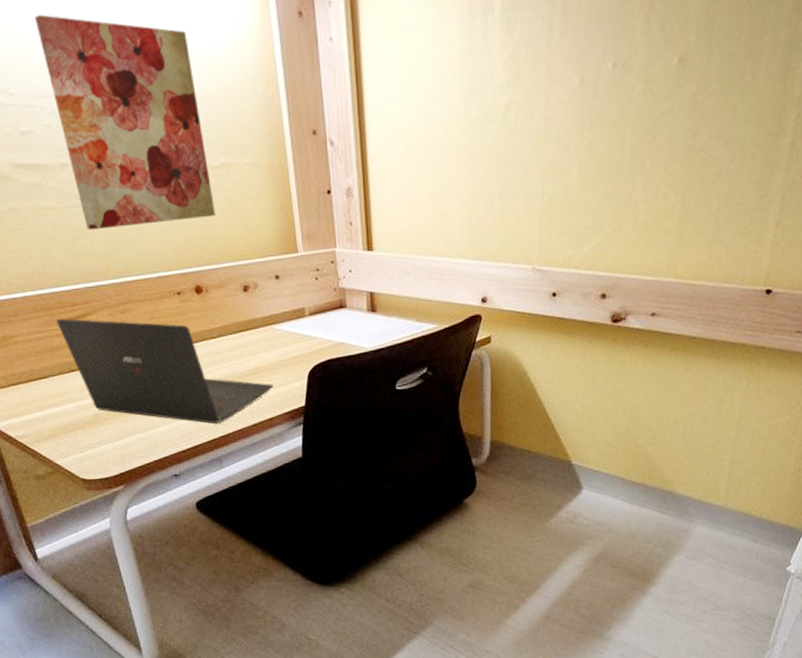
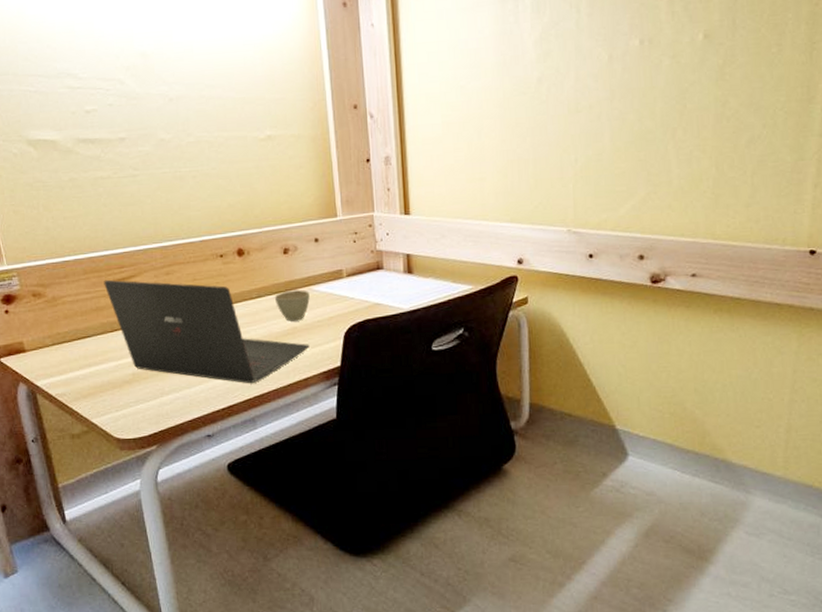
wall art: present [35,15,215,230] -> none [107,11,260,198]
cup: none [235,329,272,361] -> present [274,290,310,321]

